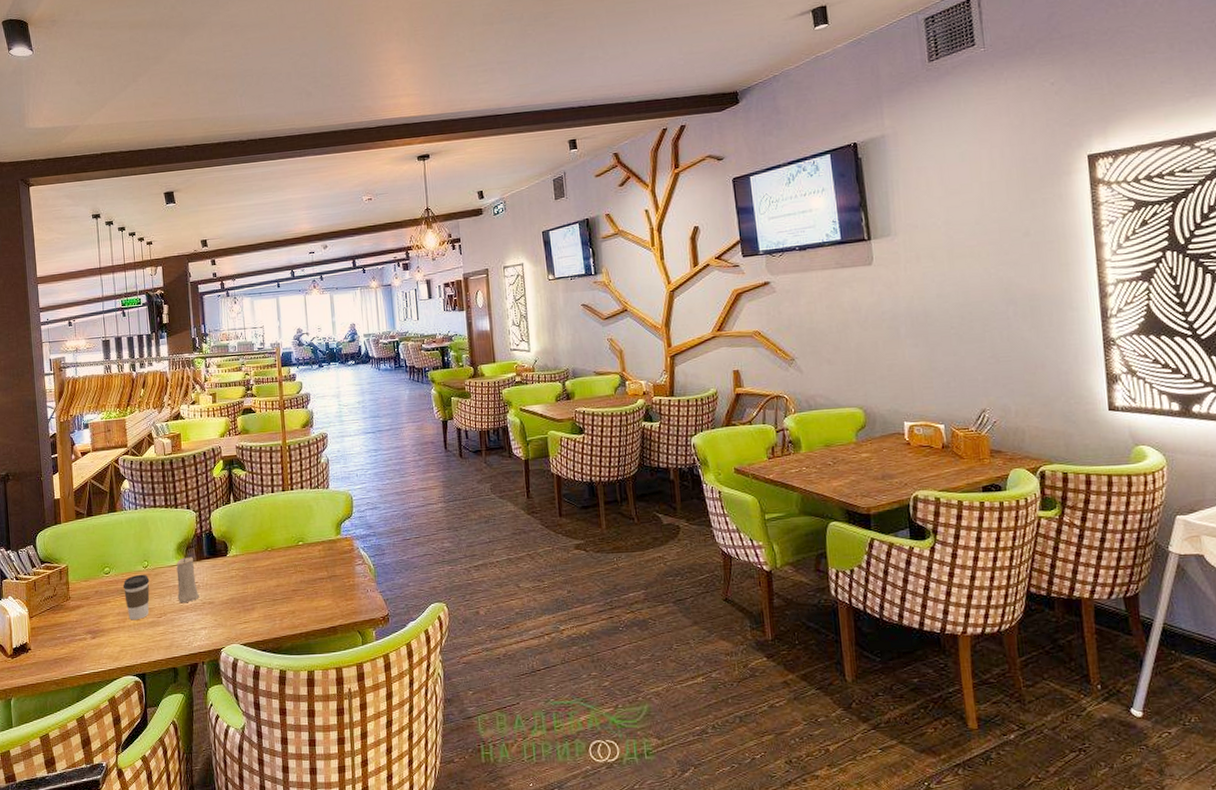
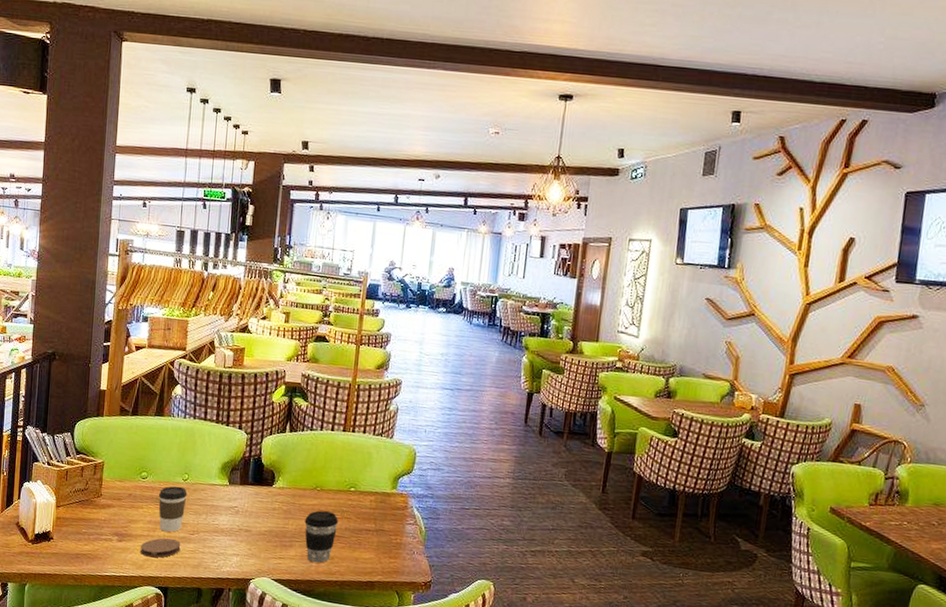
coaster: none [114,626,151,648] -> present [140,538,181,558]
candle: present [176,555,200,604] -> none [214,476,238,526]
coffee cup: none [262,568,294,620] -> present [304,510,339,563]

